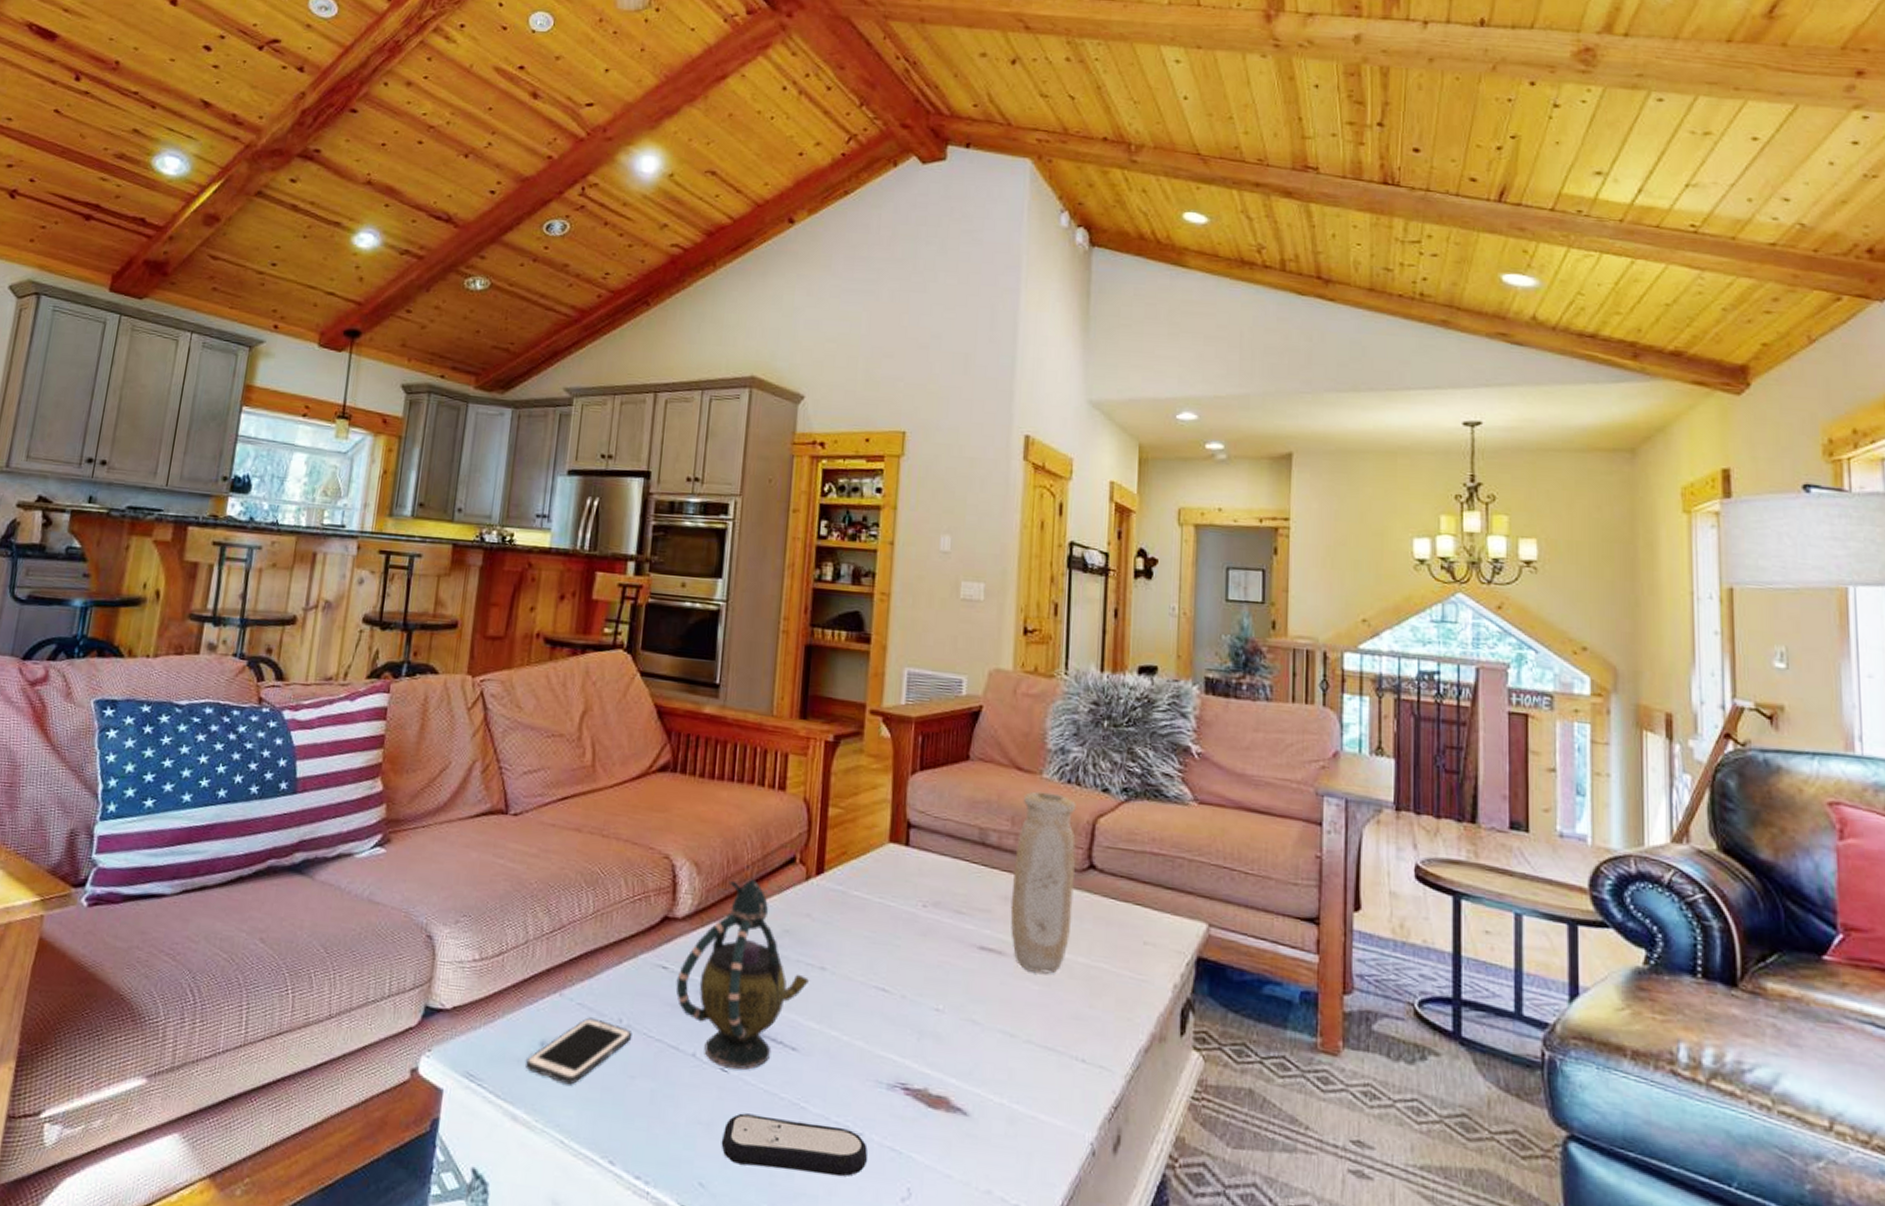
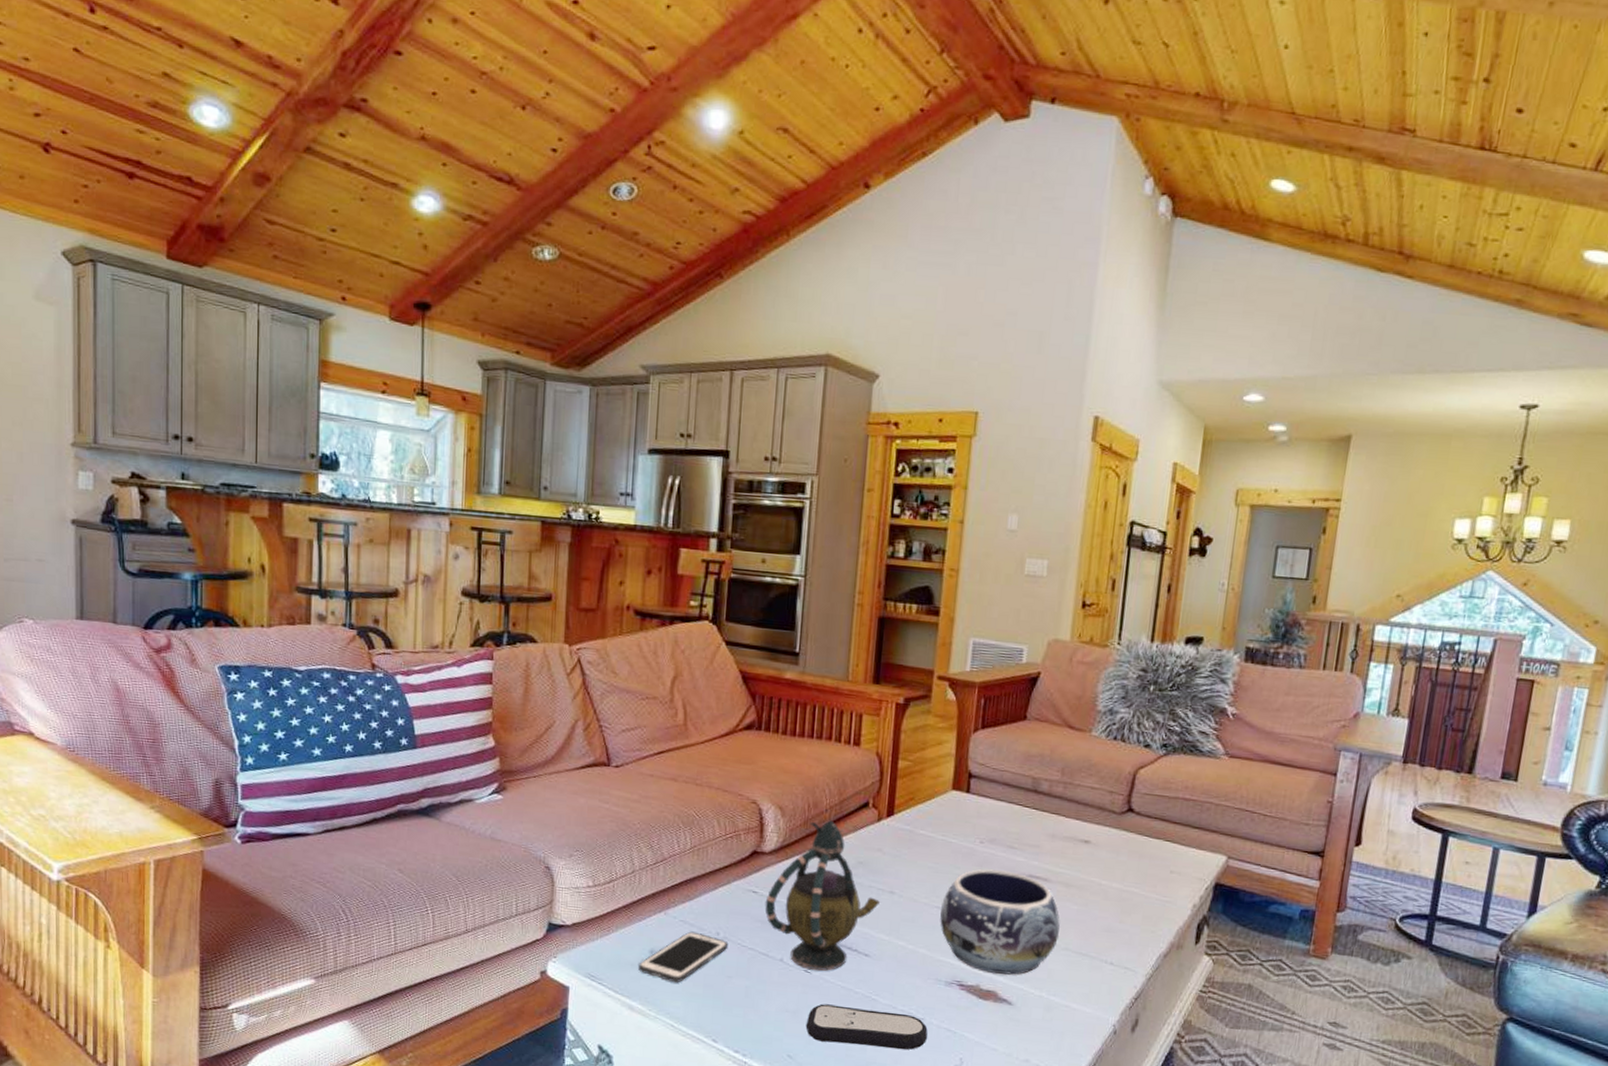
decorative bowl: none [879,939,1019,1075] -> present [940,869,1060,975]
vase: present [1010,791,1076,974] -> none [1056,747,1120,896]

